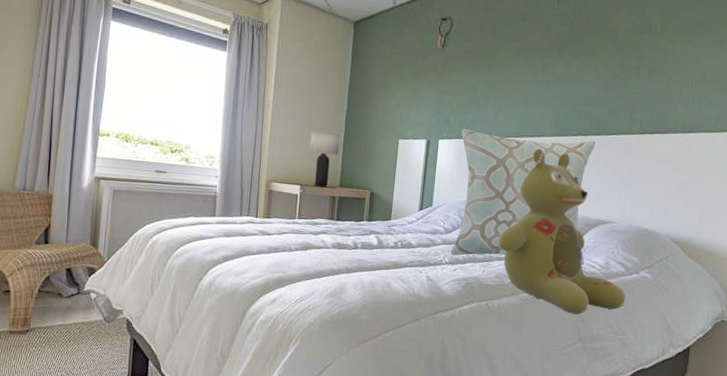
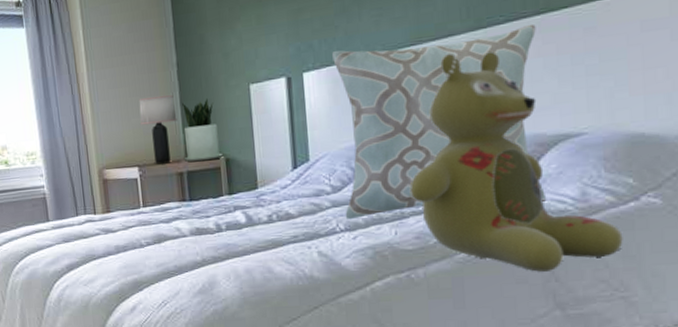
planter: none [338,142,370,192] -> present [182,99,224,162]

